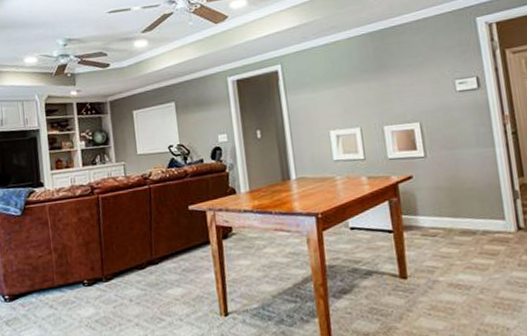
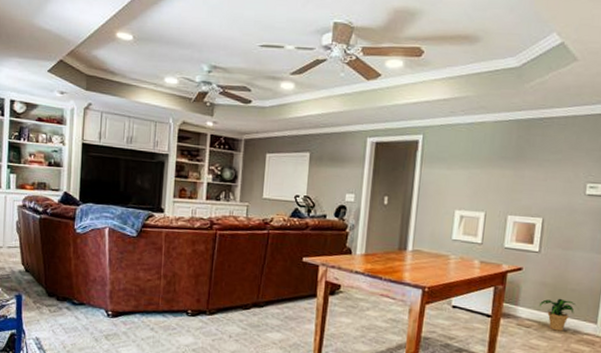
potted plant: none [440,199,479,235] -> present [540,298,577,331]

